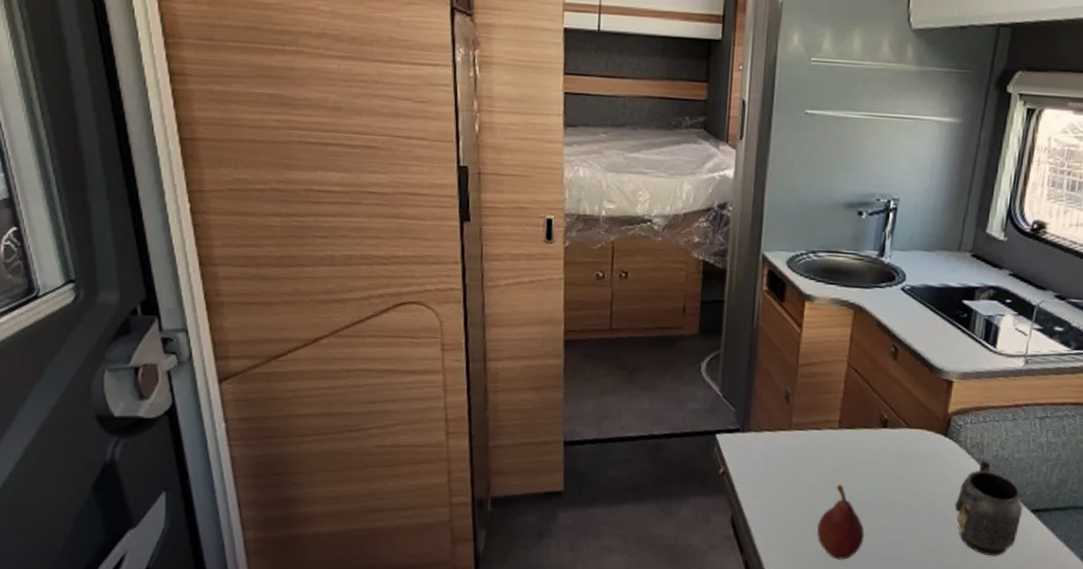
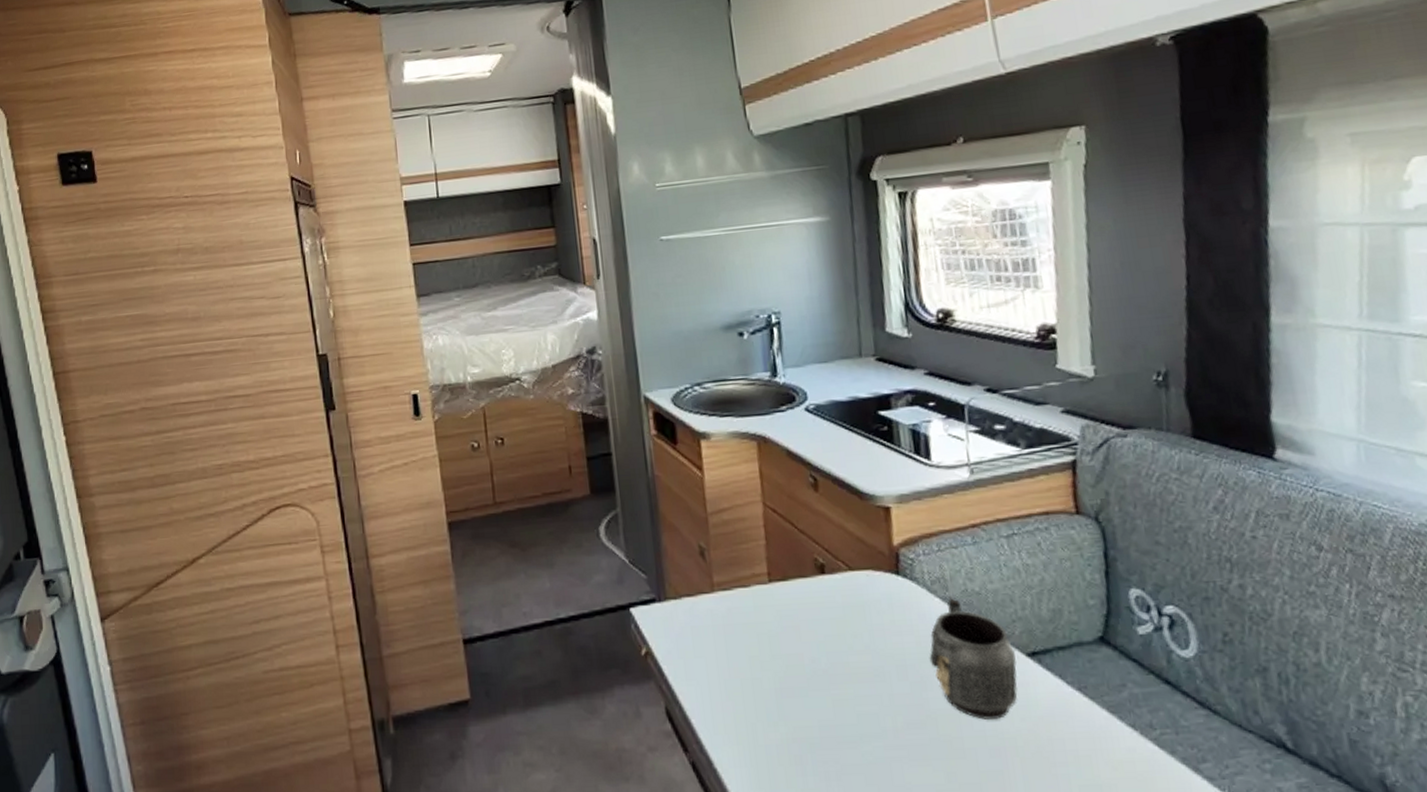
fruit: present [816,484,865,560] -> none [768,651,830,747]

